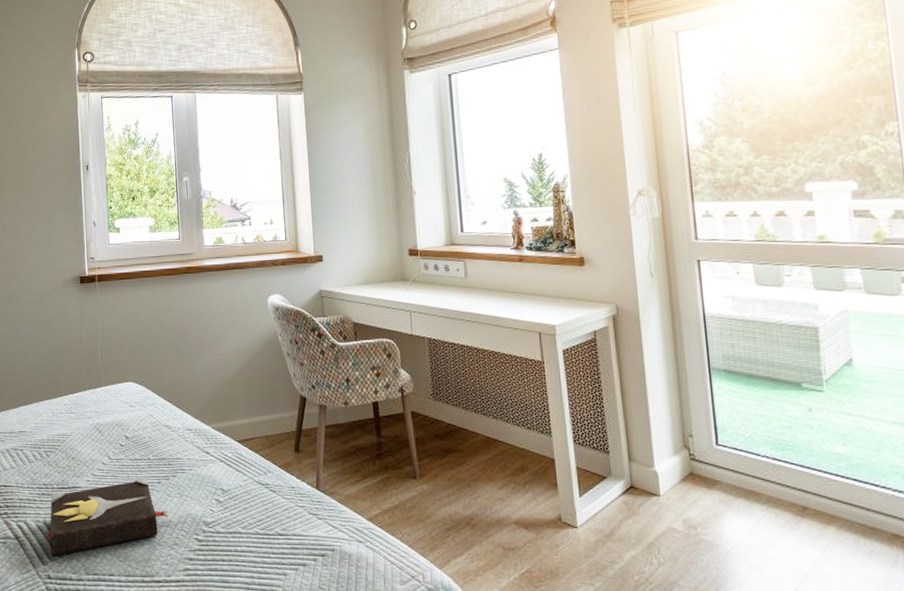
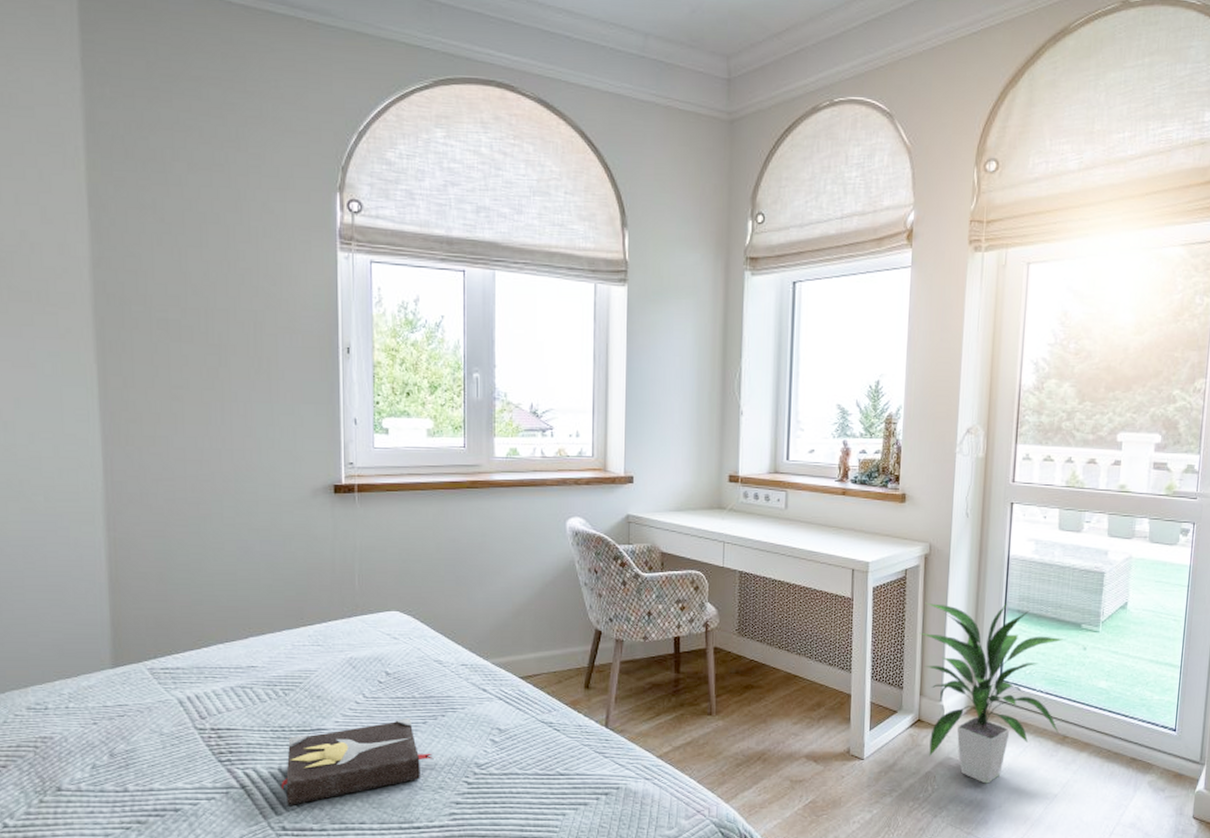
indoor plant: none [618,361,796,559] -> present [919,602,1063,784]

